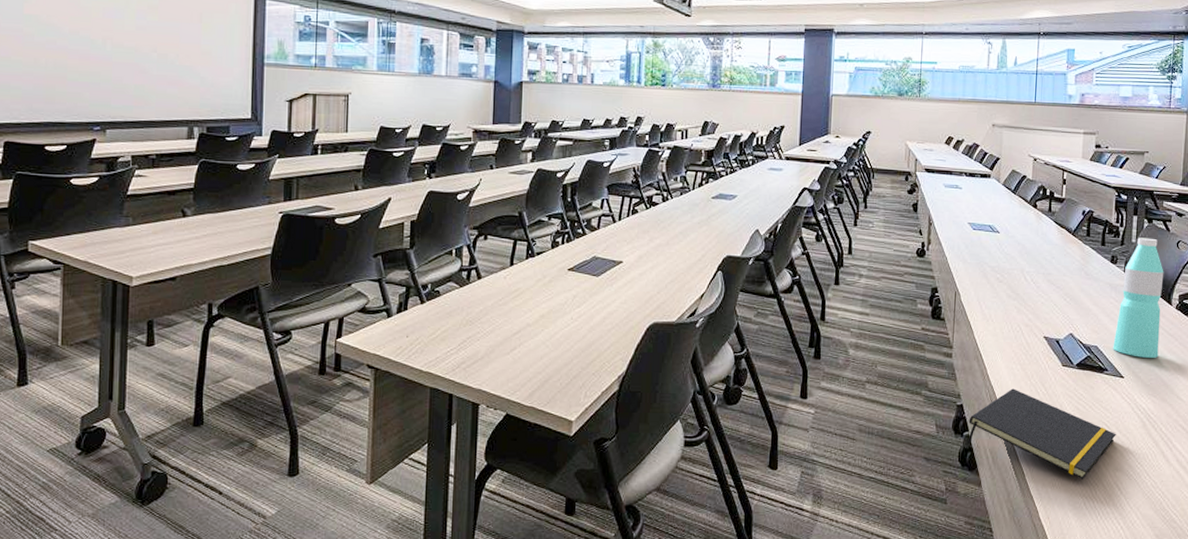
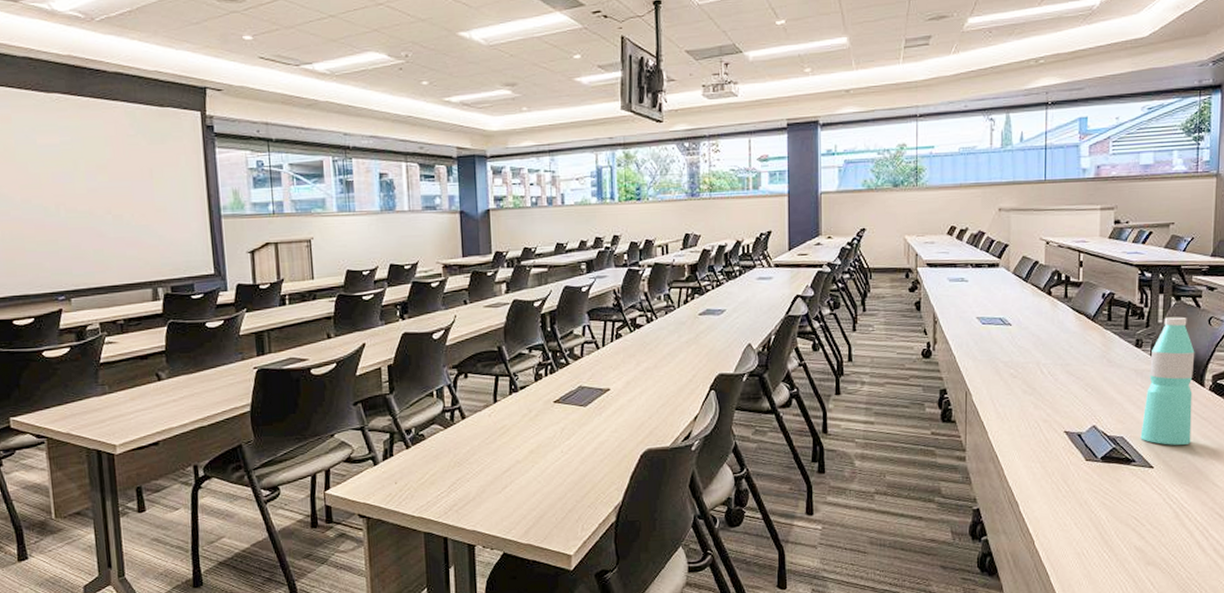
notepad: present [968,388,1116,479] -> none [986,488,1147,577]

